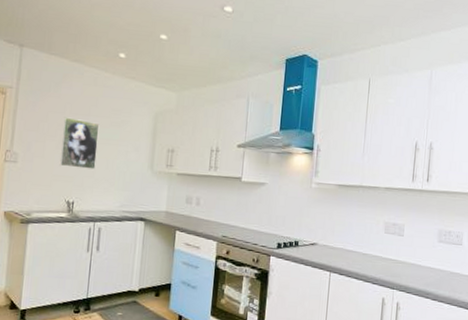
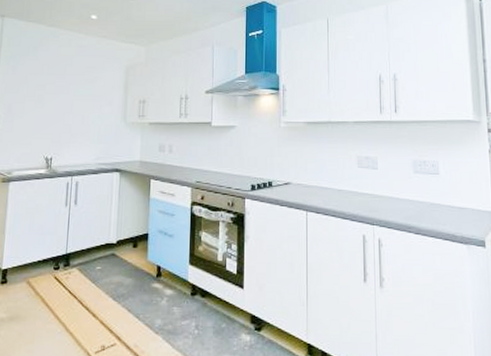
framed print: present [59,117,100,170] -> none [38,77,75,125]

